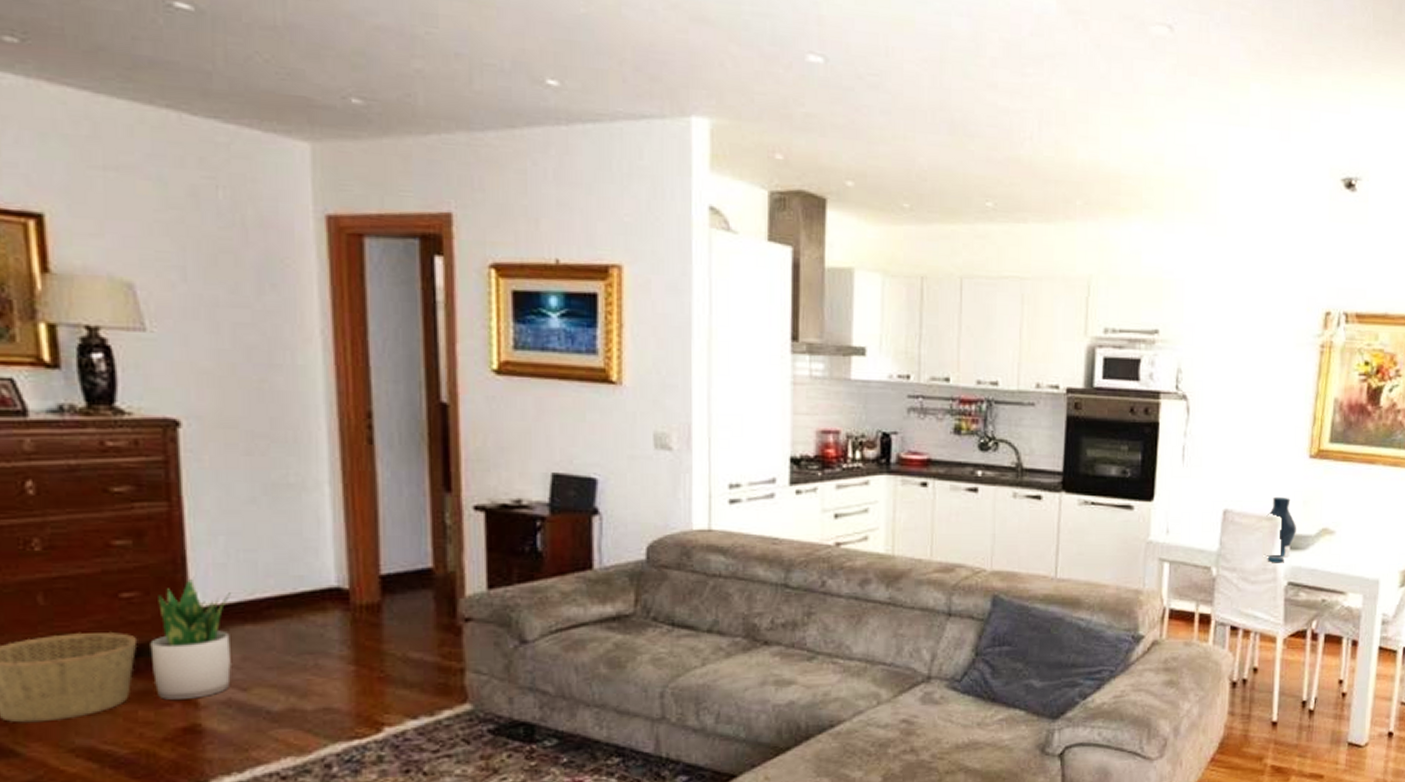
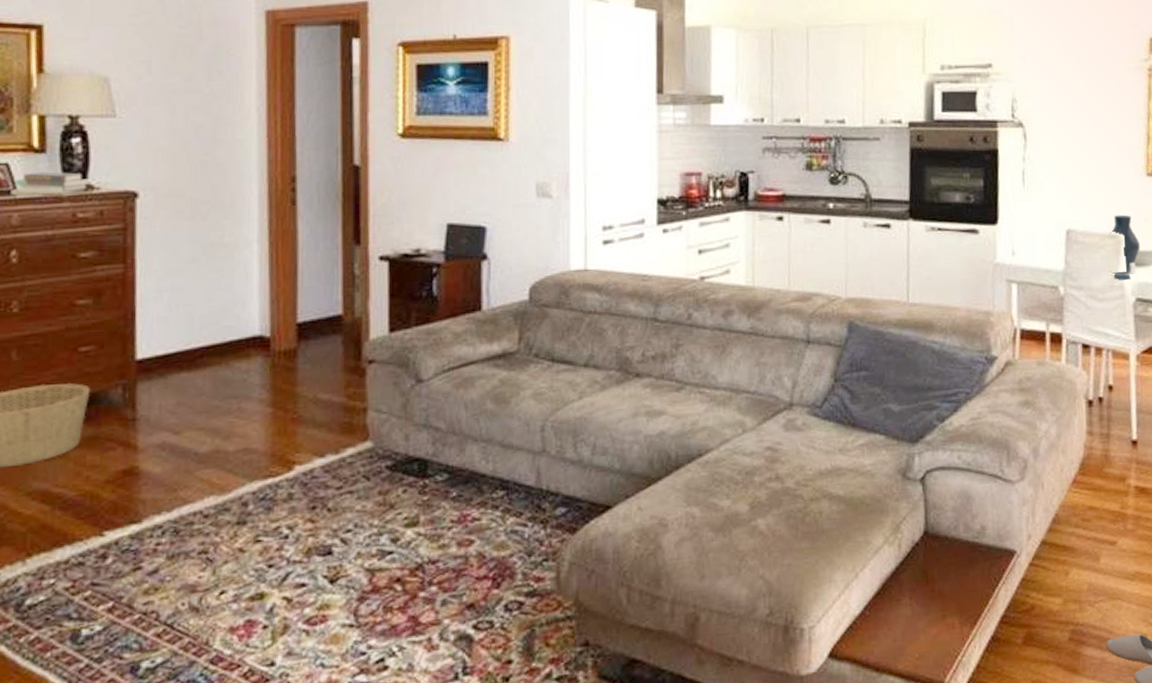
books: none [19,390,119,422] -> present [10,171,91,198]
planter: present [150,579,231,700] -> none [100,333,170,444]

